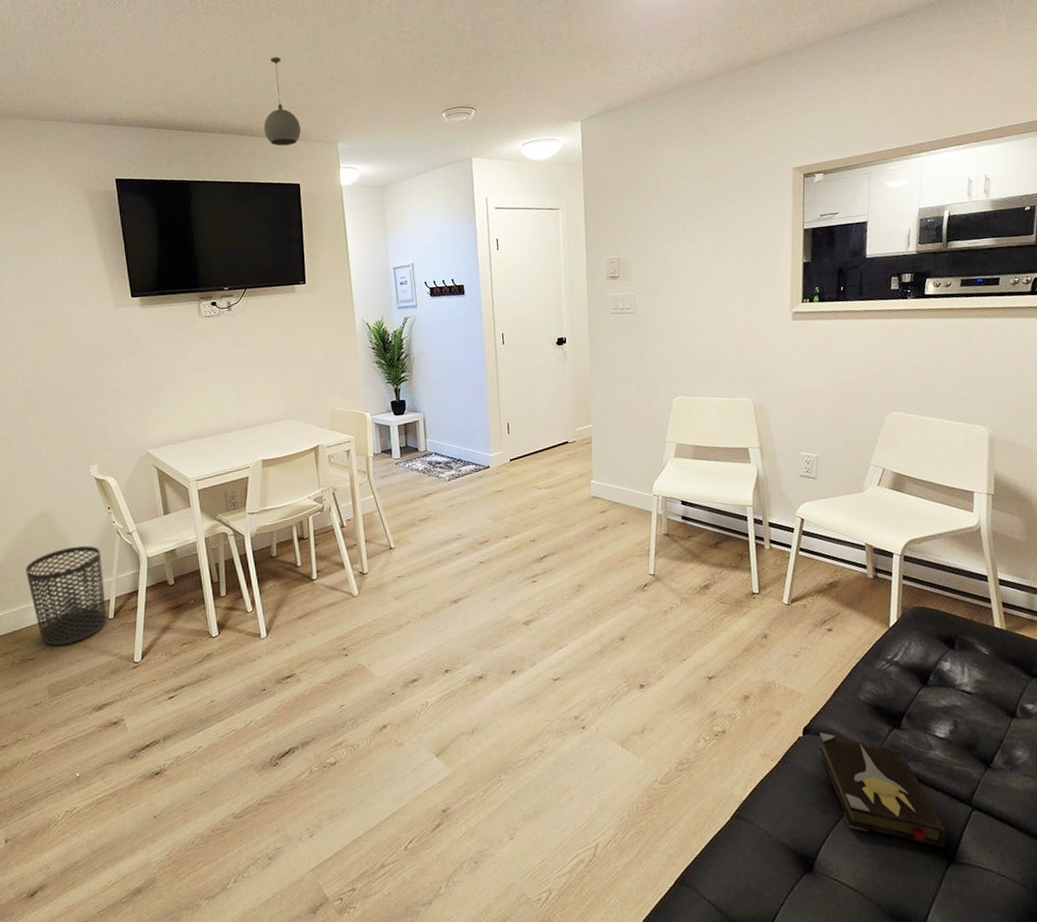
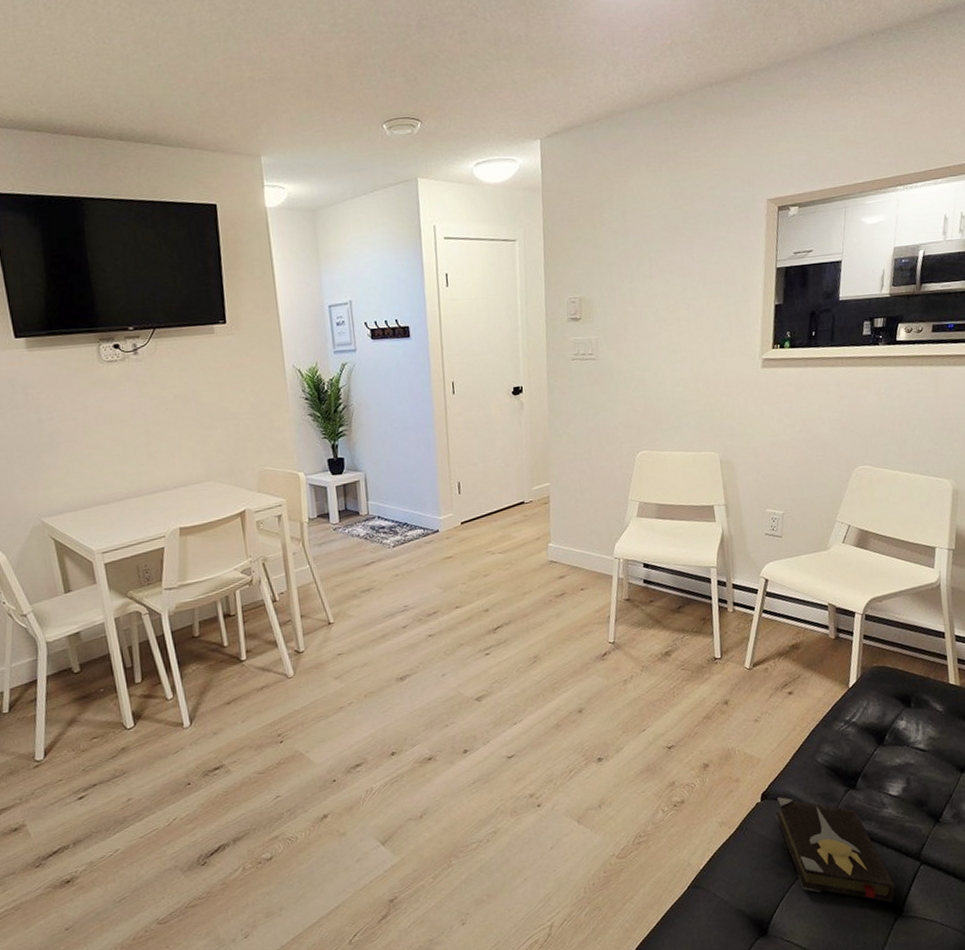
pendant light: present [264,57,302,146] -> none [171,48,217,158]

